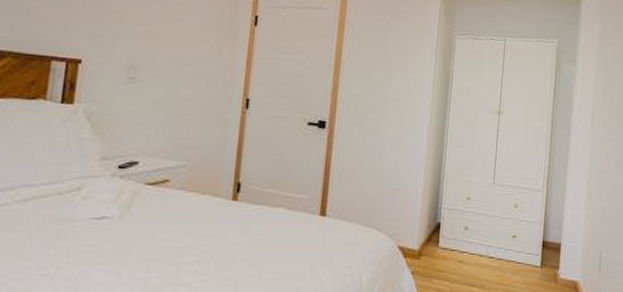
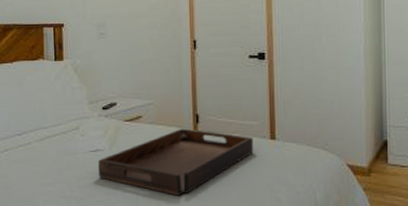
serving tray: none [99,197,301,276] -> present [98,128,254,196]

